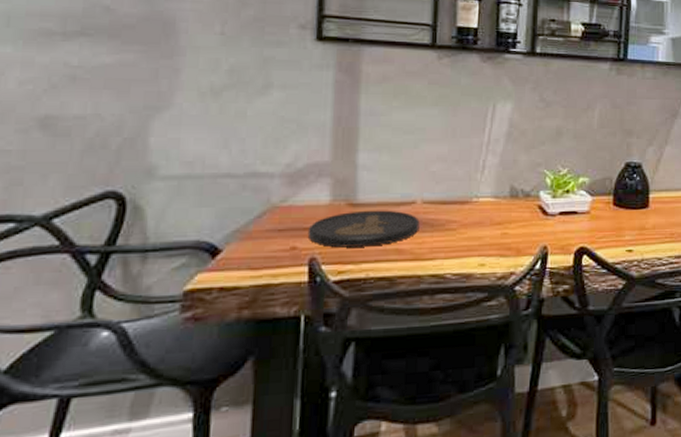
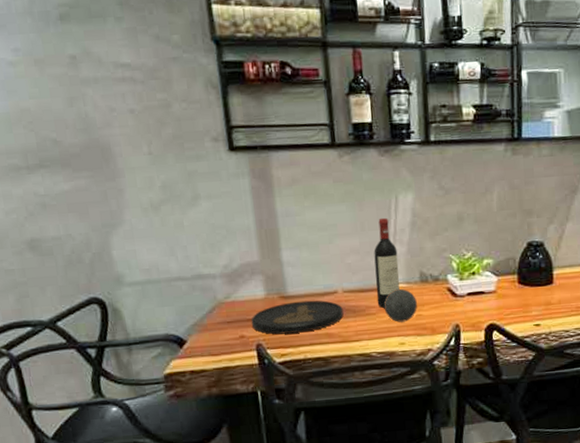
wine bottle: none [459,125,489,223] -> present [374,217,400,308]
decorative ball: none [466,204,504,240] -> present [383,289,417,322]

